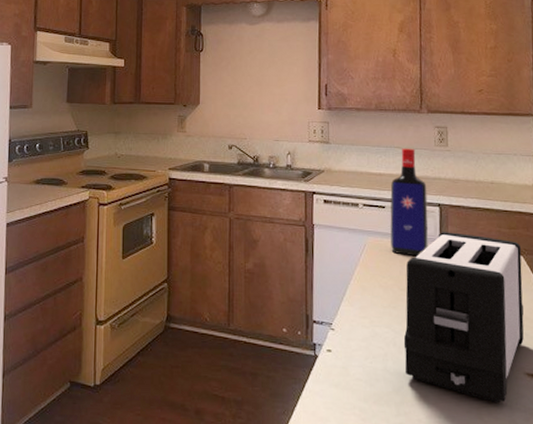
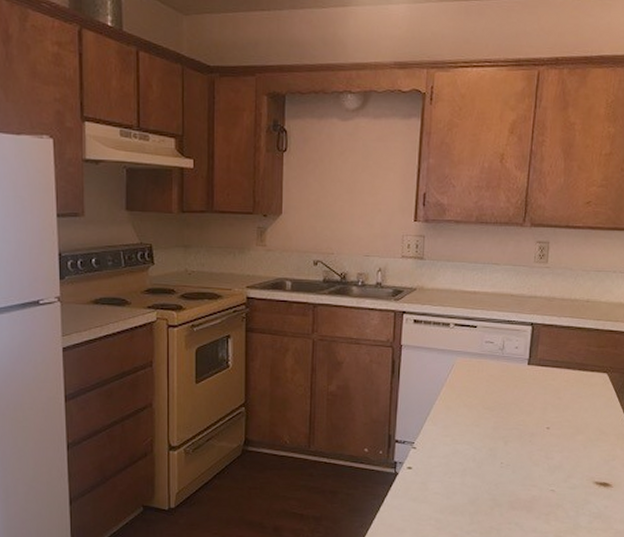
liquor bottle: present [390,148,429,257] -> none [479,265,522,376]
toaster: present [403,232,524,404] -> none [482,351,607,510]

